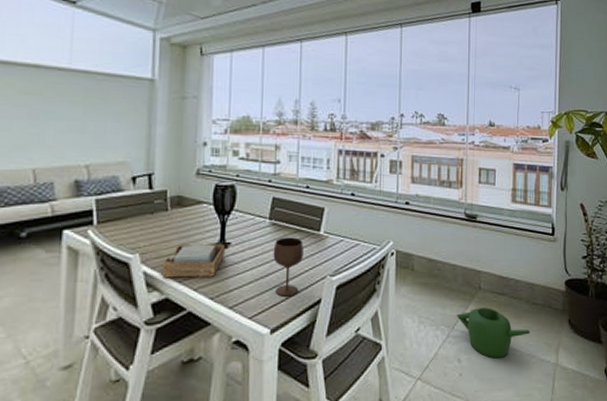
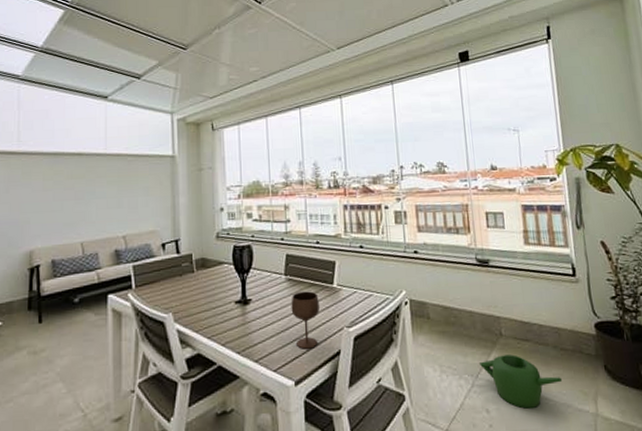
napkin holder: present [161,244,225,278] -> none [192,301,247,335]

